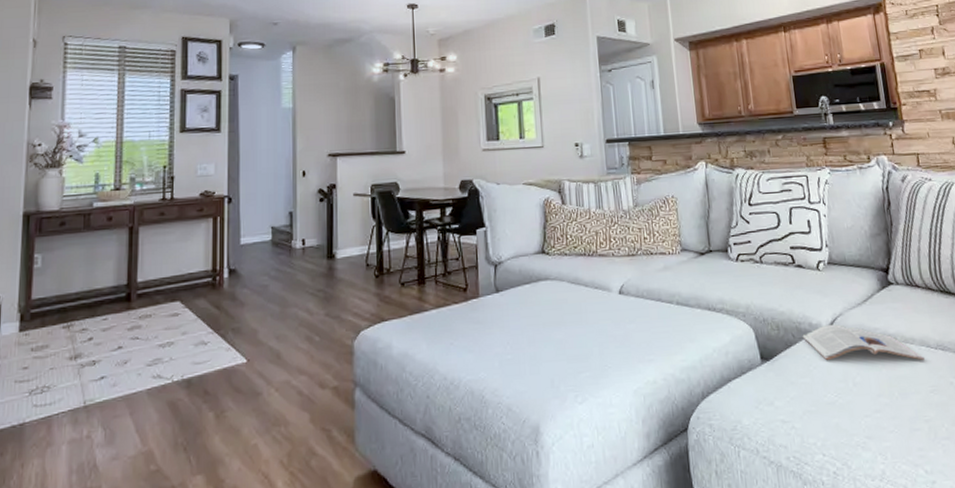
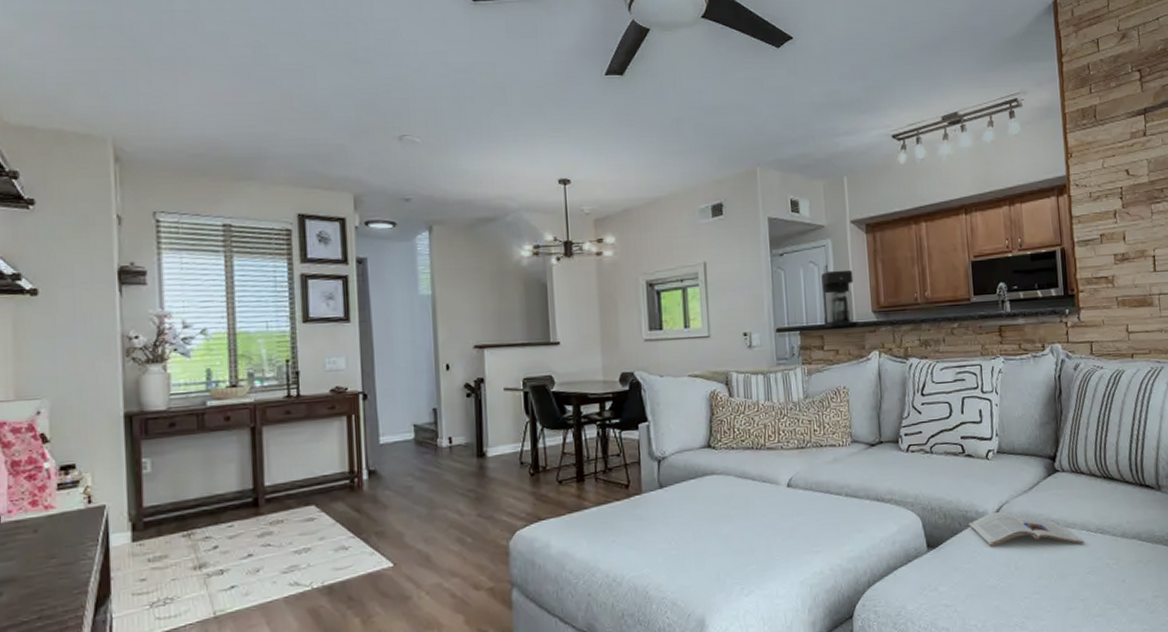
coffee maker: none [648,84,686,141] -> present [821,269,859,329]

